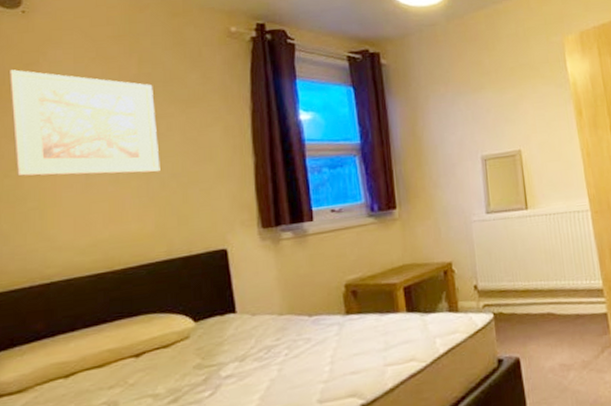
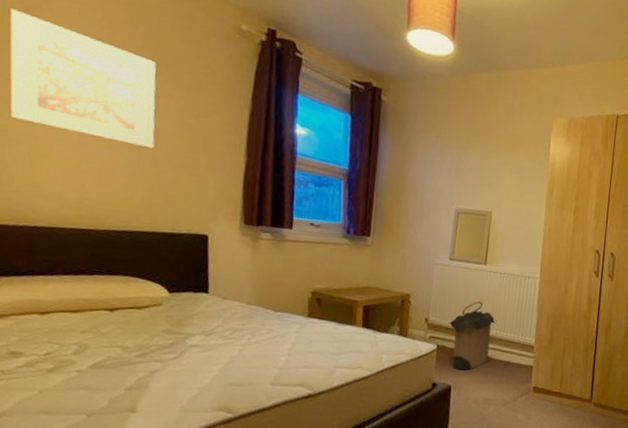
laundry hamper: none [501,252,555,337] -> present [449,301,497,371]

